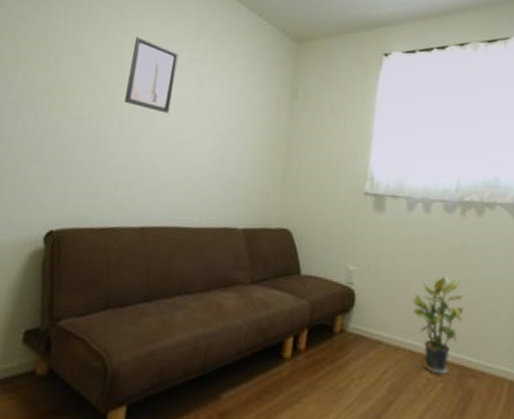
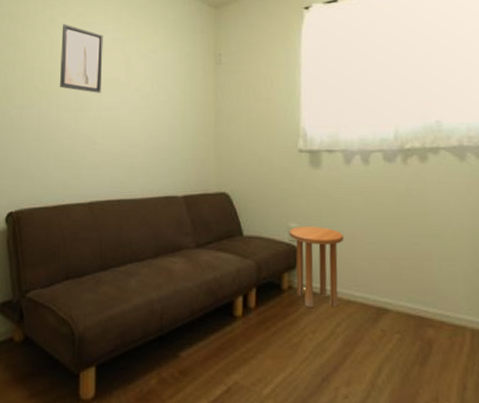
side table: none [346,269,400,354] -> present [289,227,345,307]
potted plant: present [412,274,464,374] -> none [359,225,415,325]

